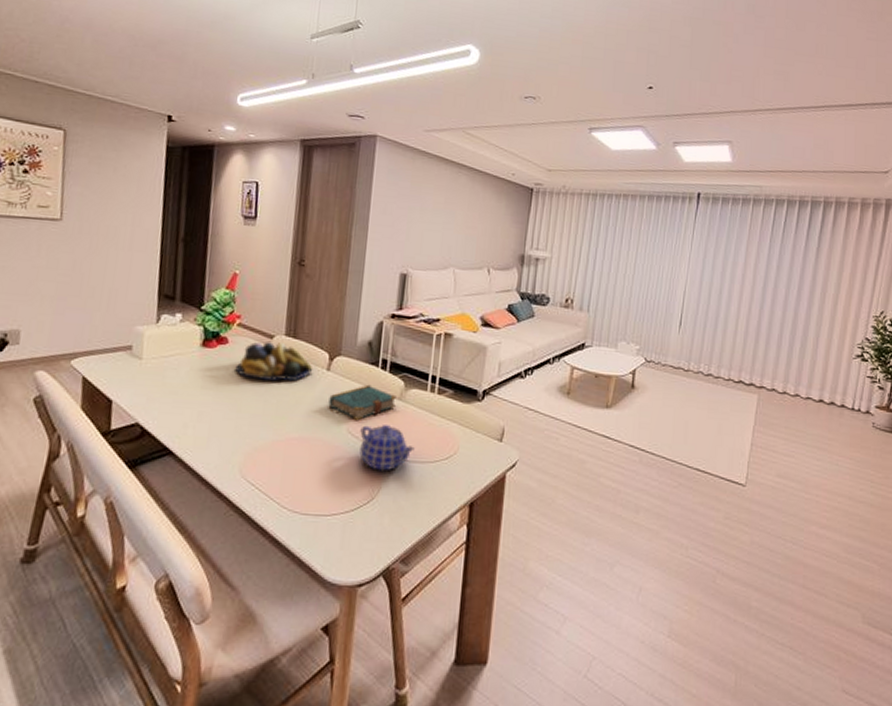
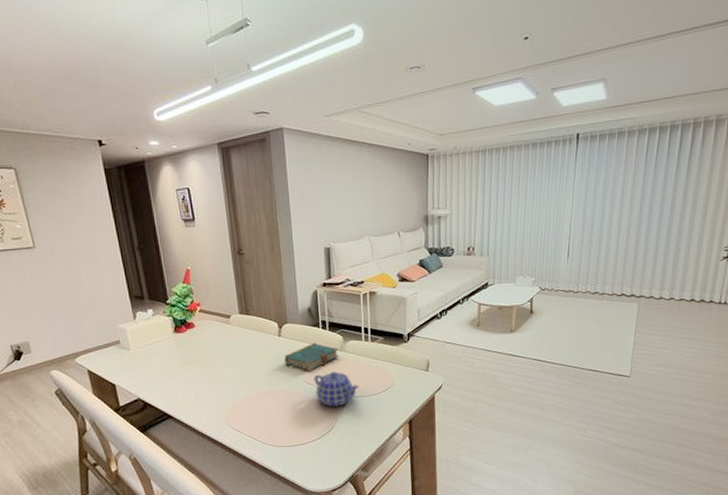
fruit bowl: present [235,341,313,382] -> none [205,319,267,353]

